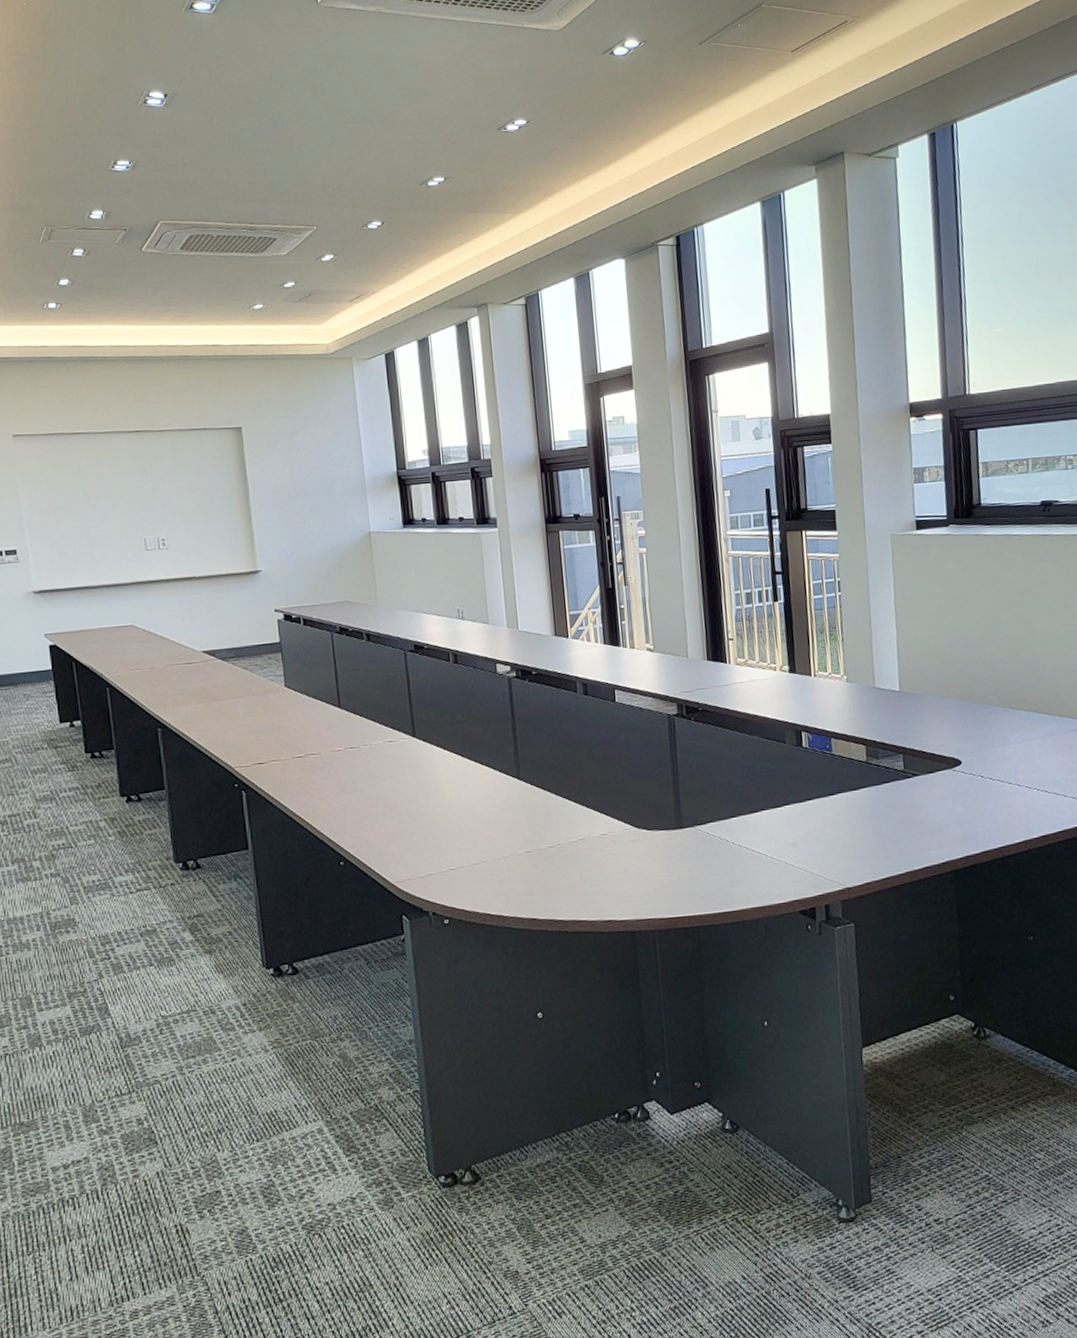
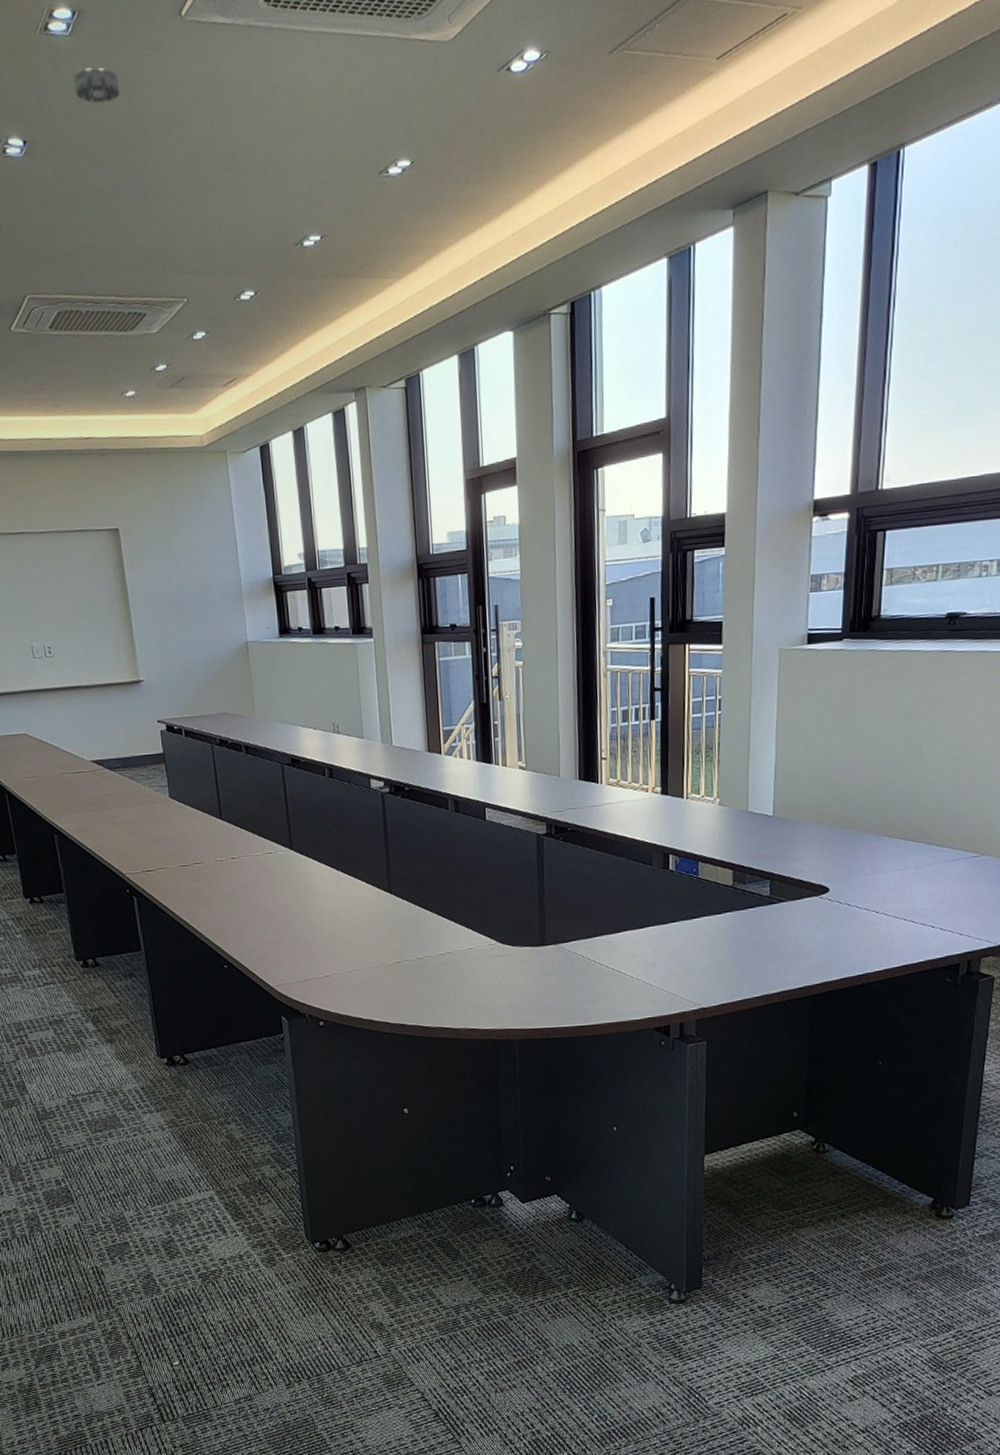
smoke detector: none [216,39,258,67] -> present [74,67,120,104]

